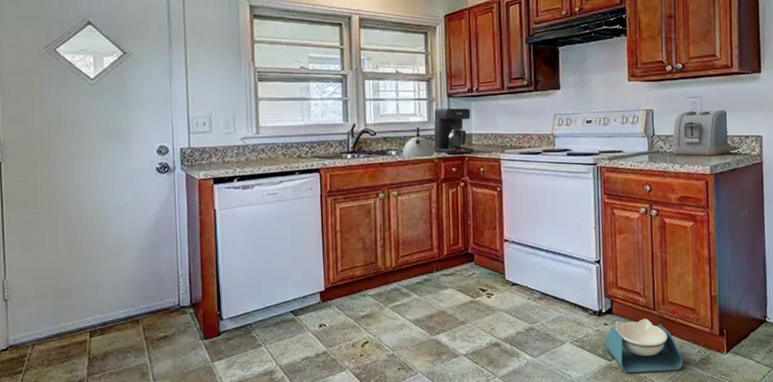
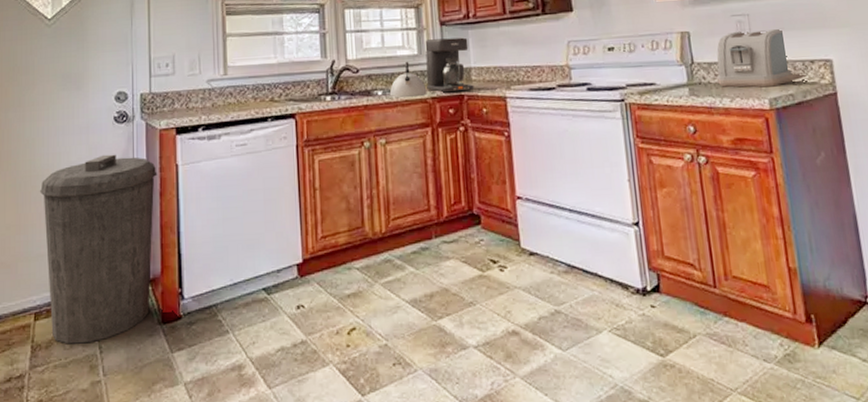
trash can: none [90,199,197,356] -> present [40,154,158,344]
pet bowl: present [603,319,683,373] -> none [652,299,761,373]

